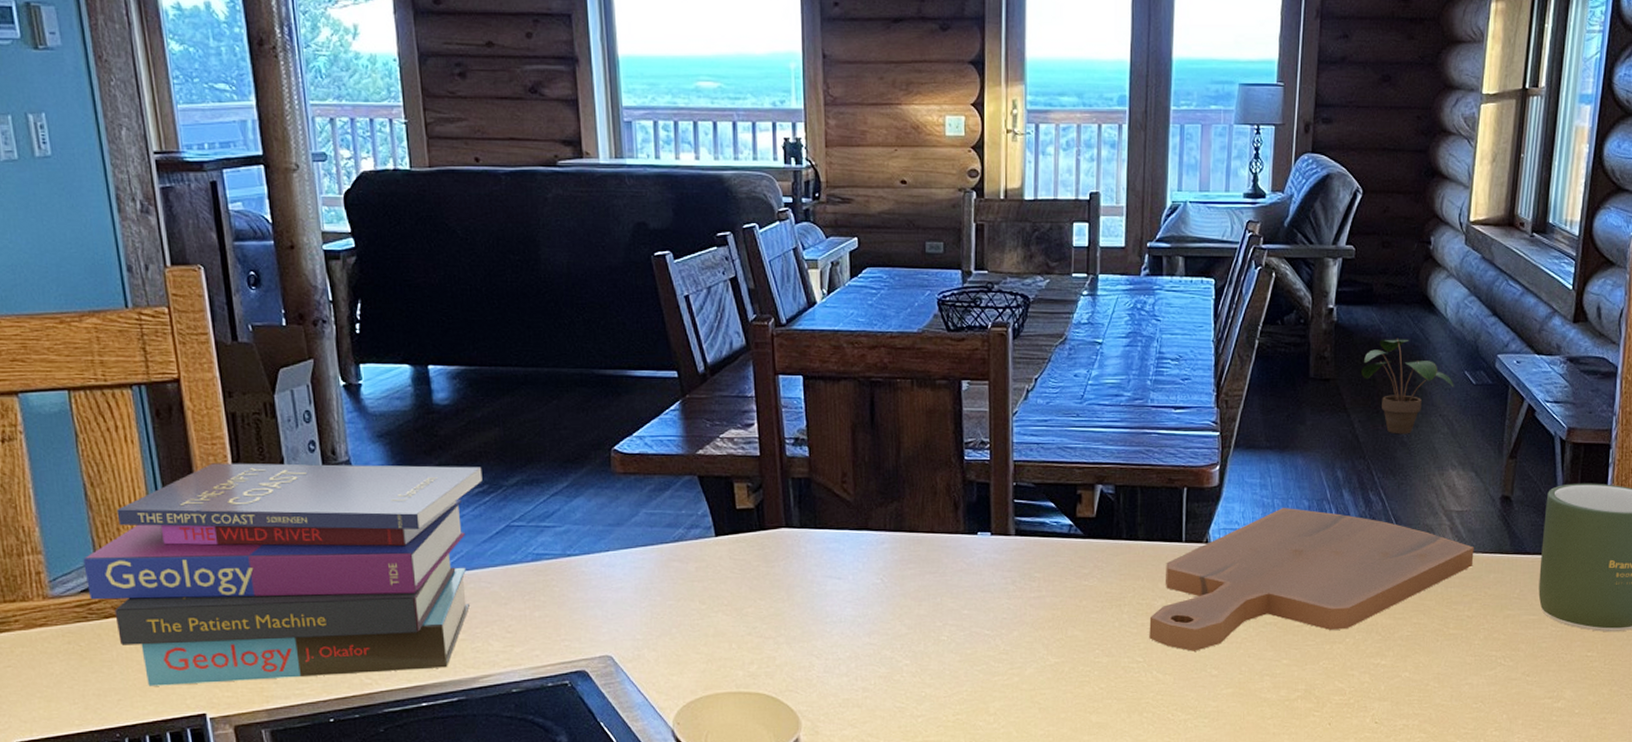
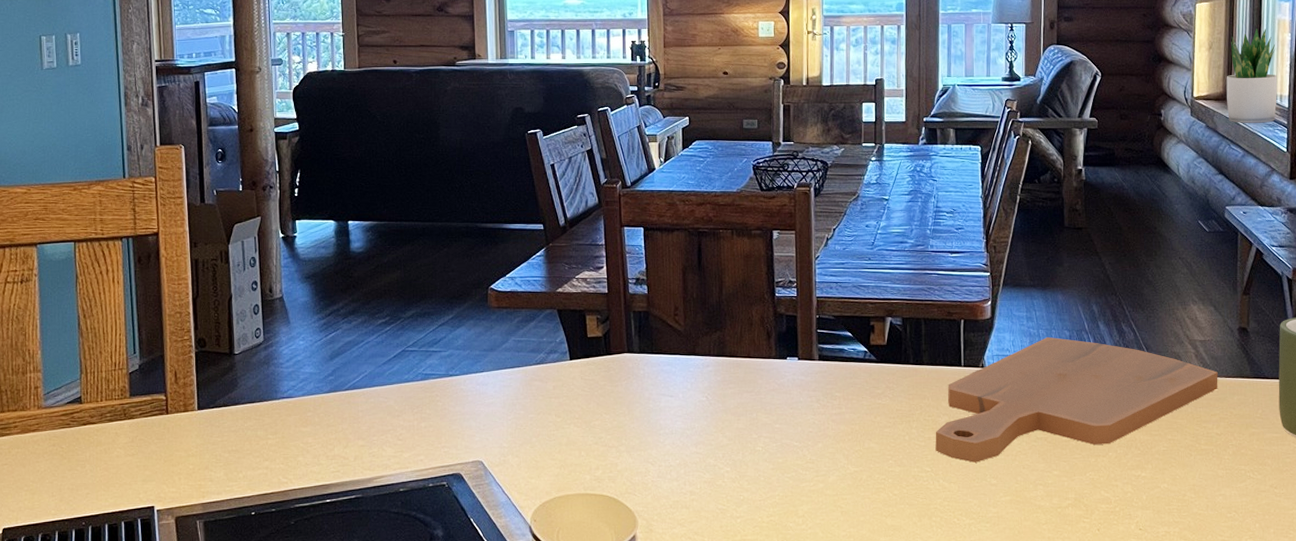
books: present [83,463,483,686] -> none [71,299,385,482]
potted plant: present [1361,337,1454,434] -> none [1109,193,1190,274]
planter: none [1508,137,1571,255] -> present [1226,28,1277,124]

